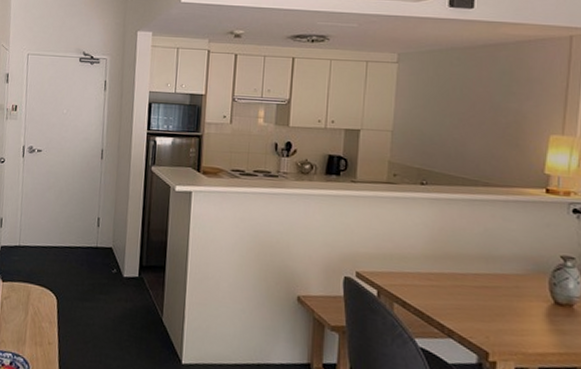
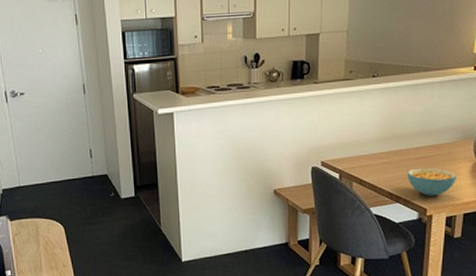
cereal bowl: none [462,298,529,338] -> present [407,167,458,196]

